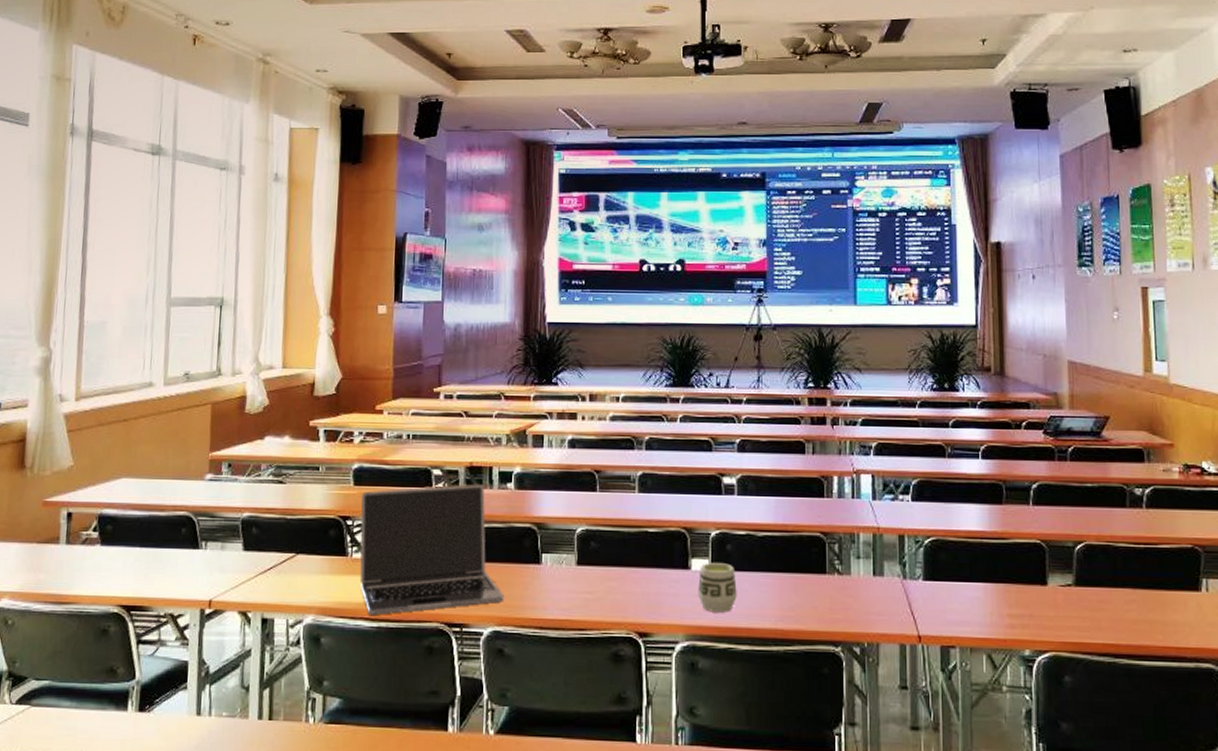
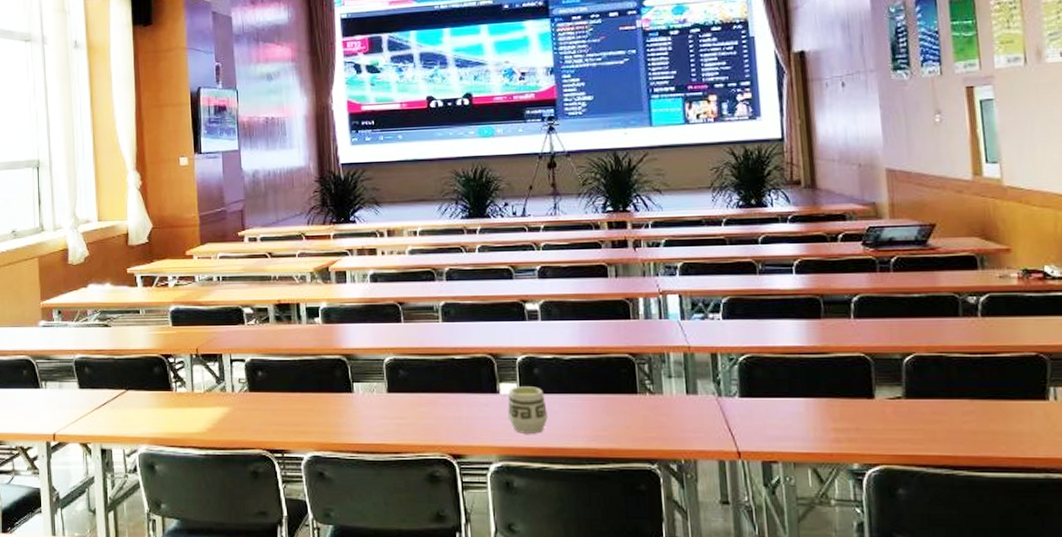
laptop: present [360,484,505,616] -> none [180,321,321,445]

